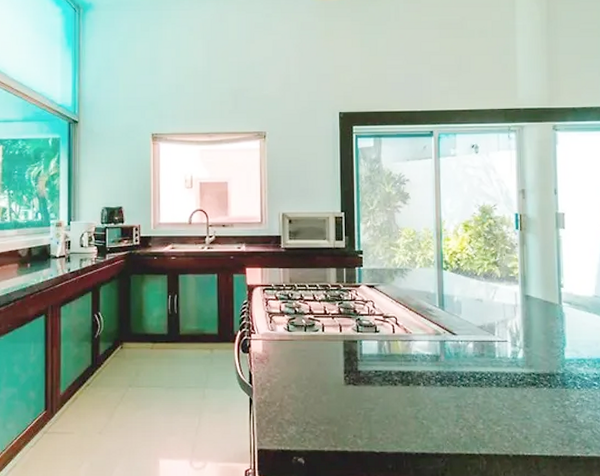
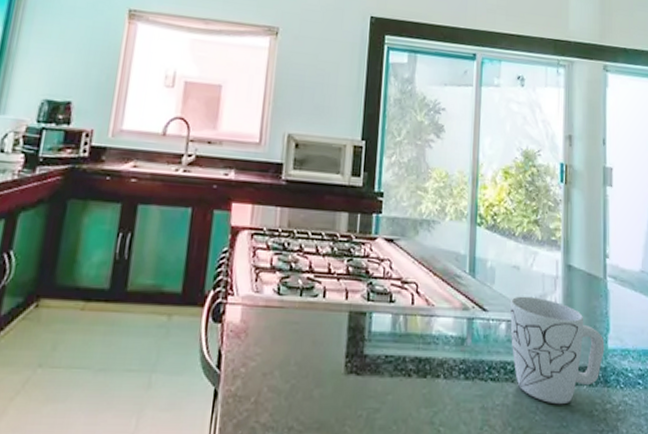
mug: none [475,322,562,403] -> present [509,296,605,405]

